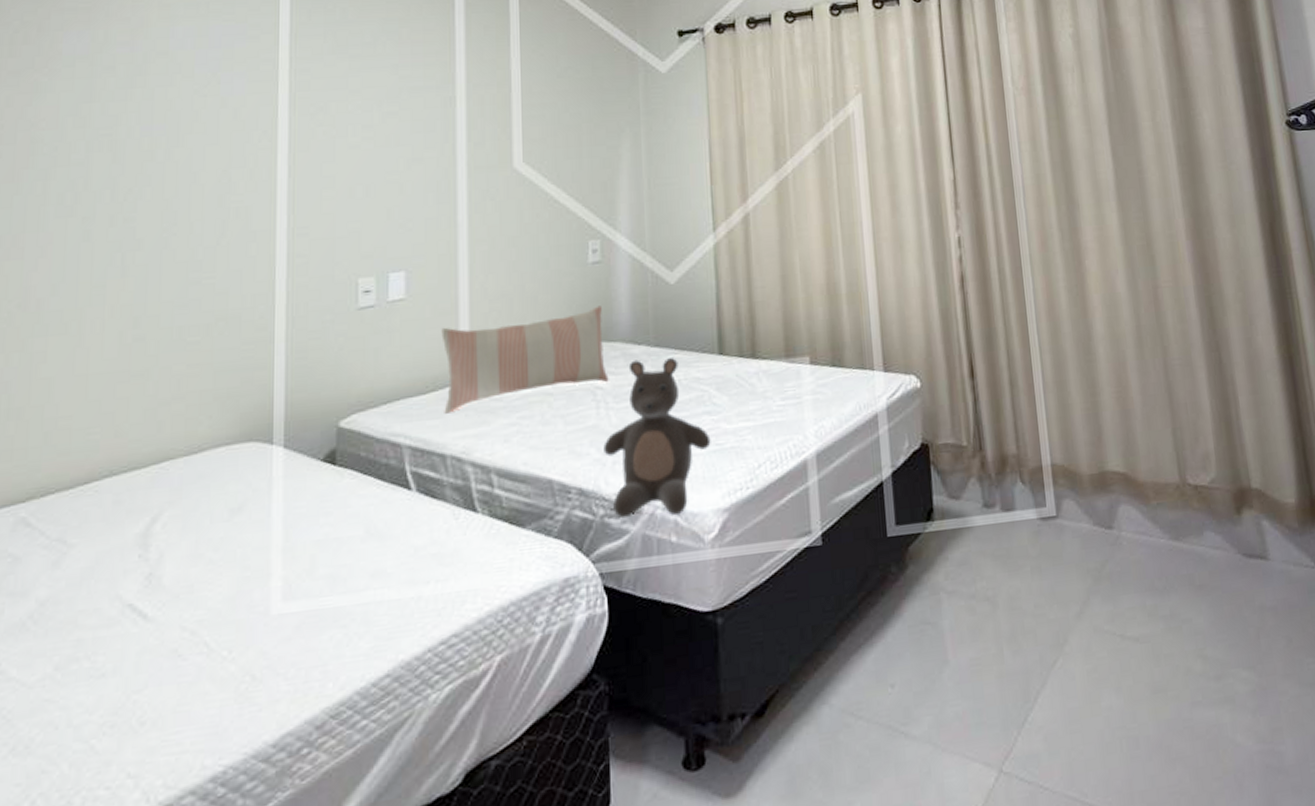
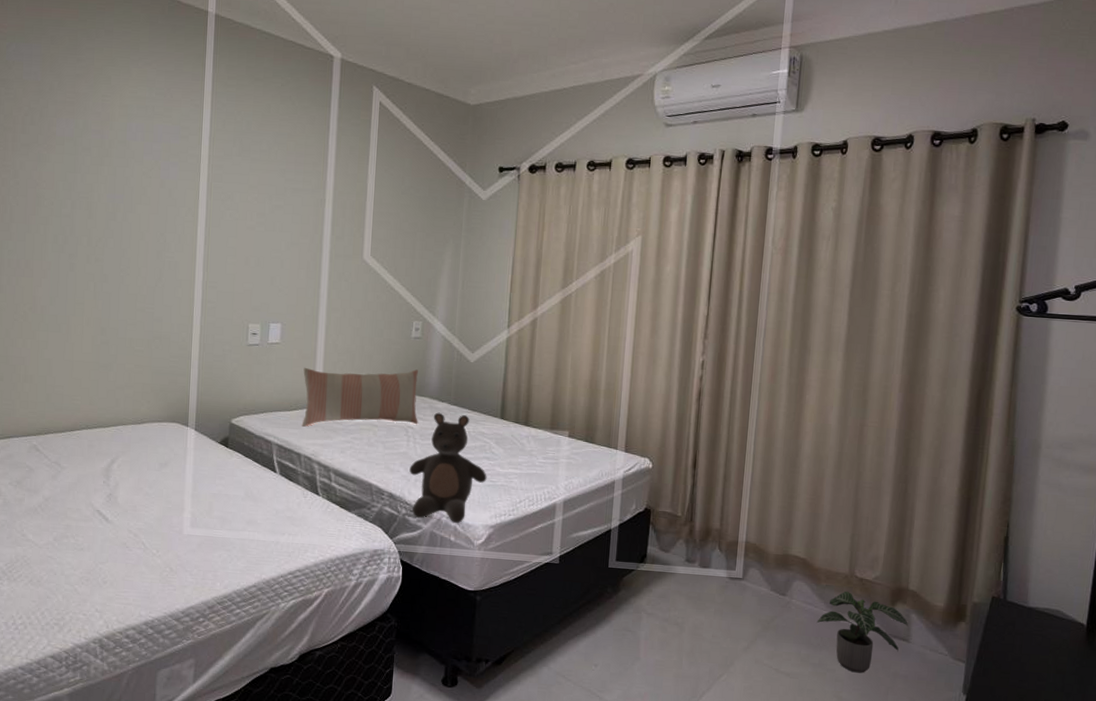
potted plant: none [1156,506,1262,617] -> present [816,591,908,673]

